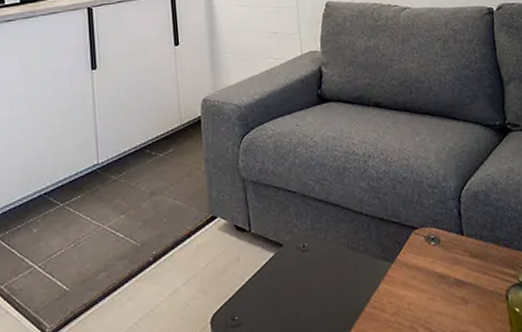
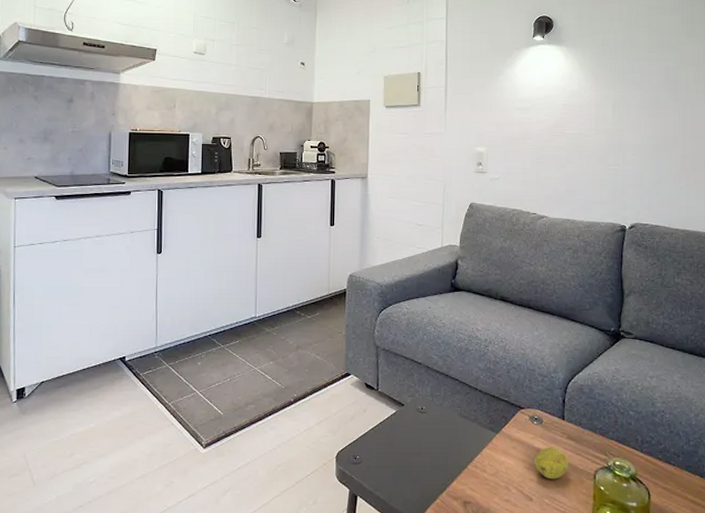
fruit: none [438,269,477,309] -> present [535,447,569,479]

